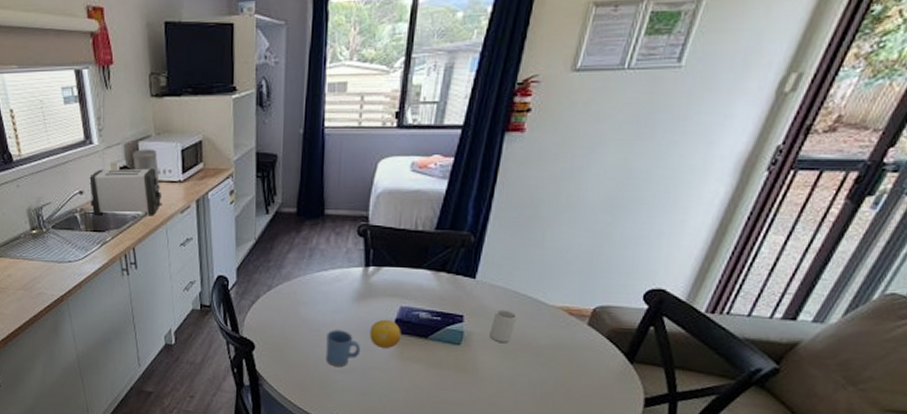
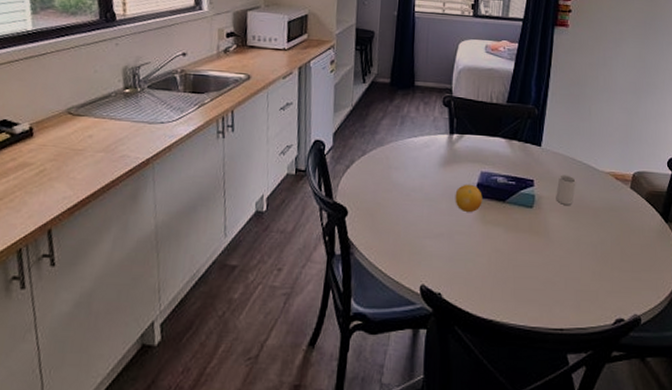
toaster: present [89,168,162,217] -> none [192,33,266,81]
canister: present [133,149,160,192] -> none [240,18,265,58]
mug: present [325,330,361,367] -> none [415,194,448,232]

